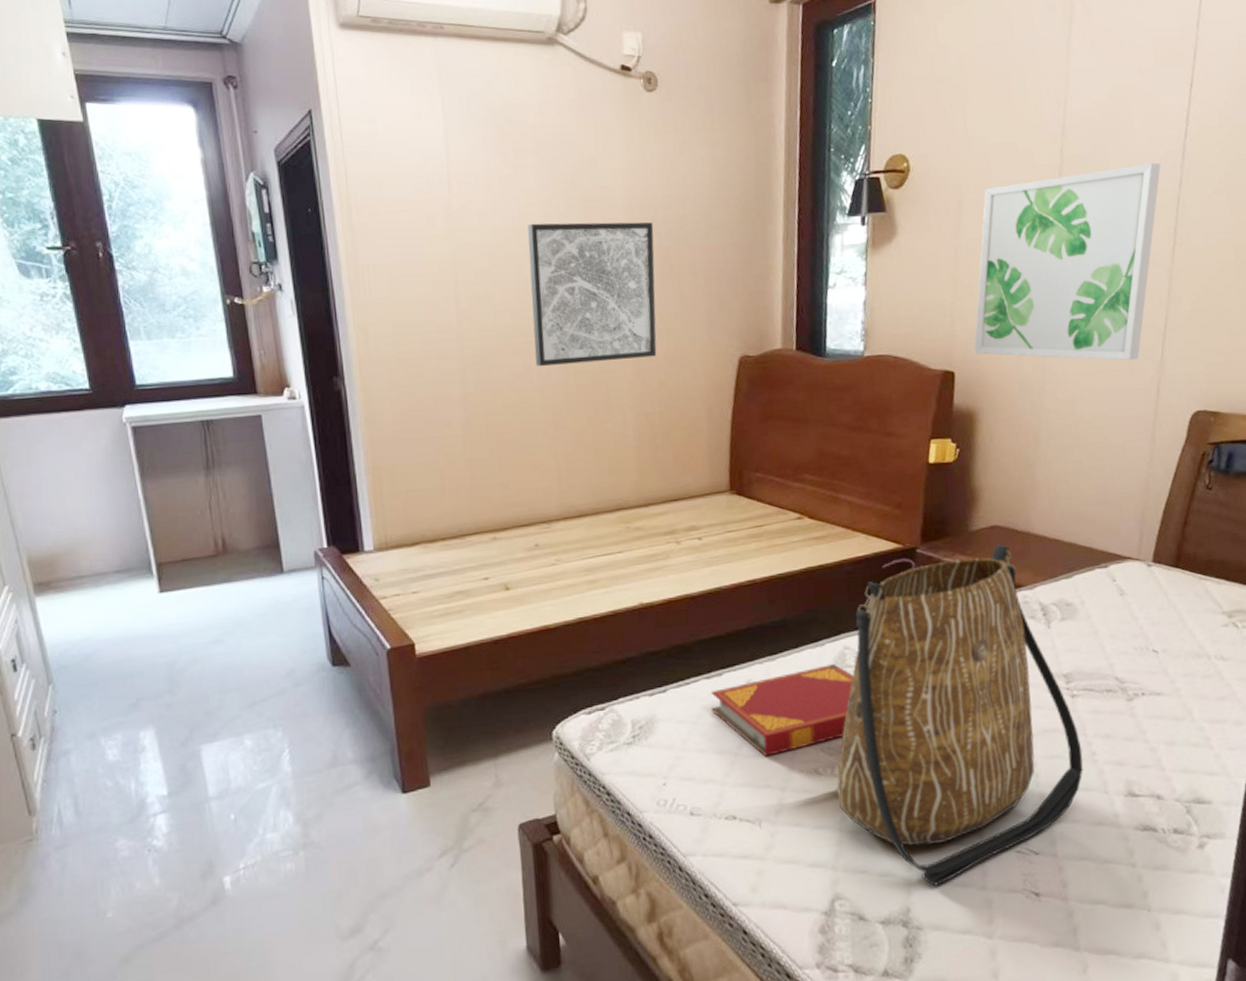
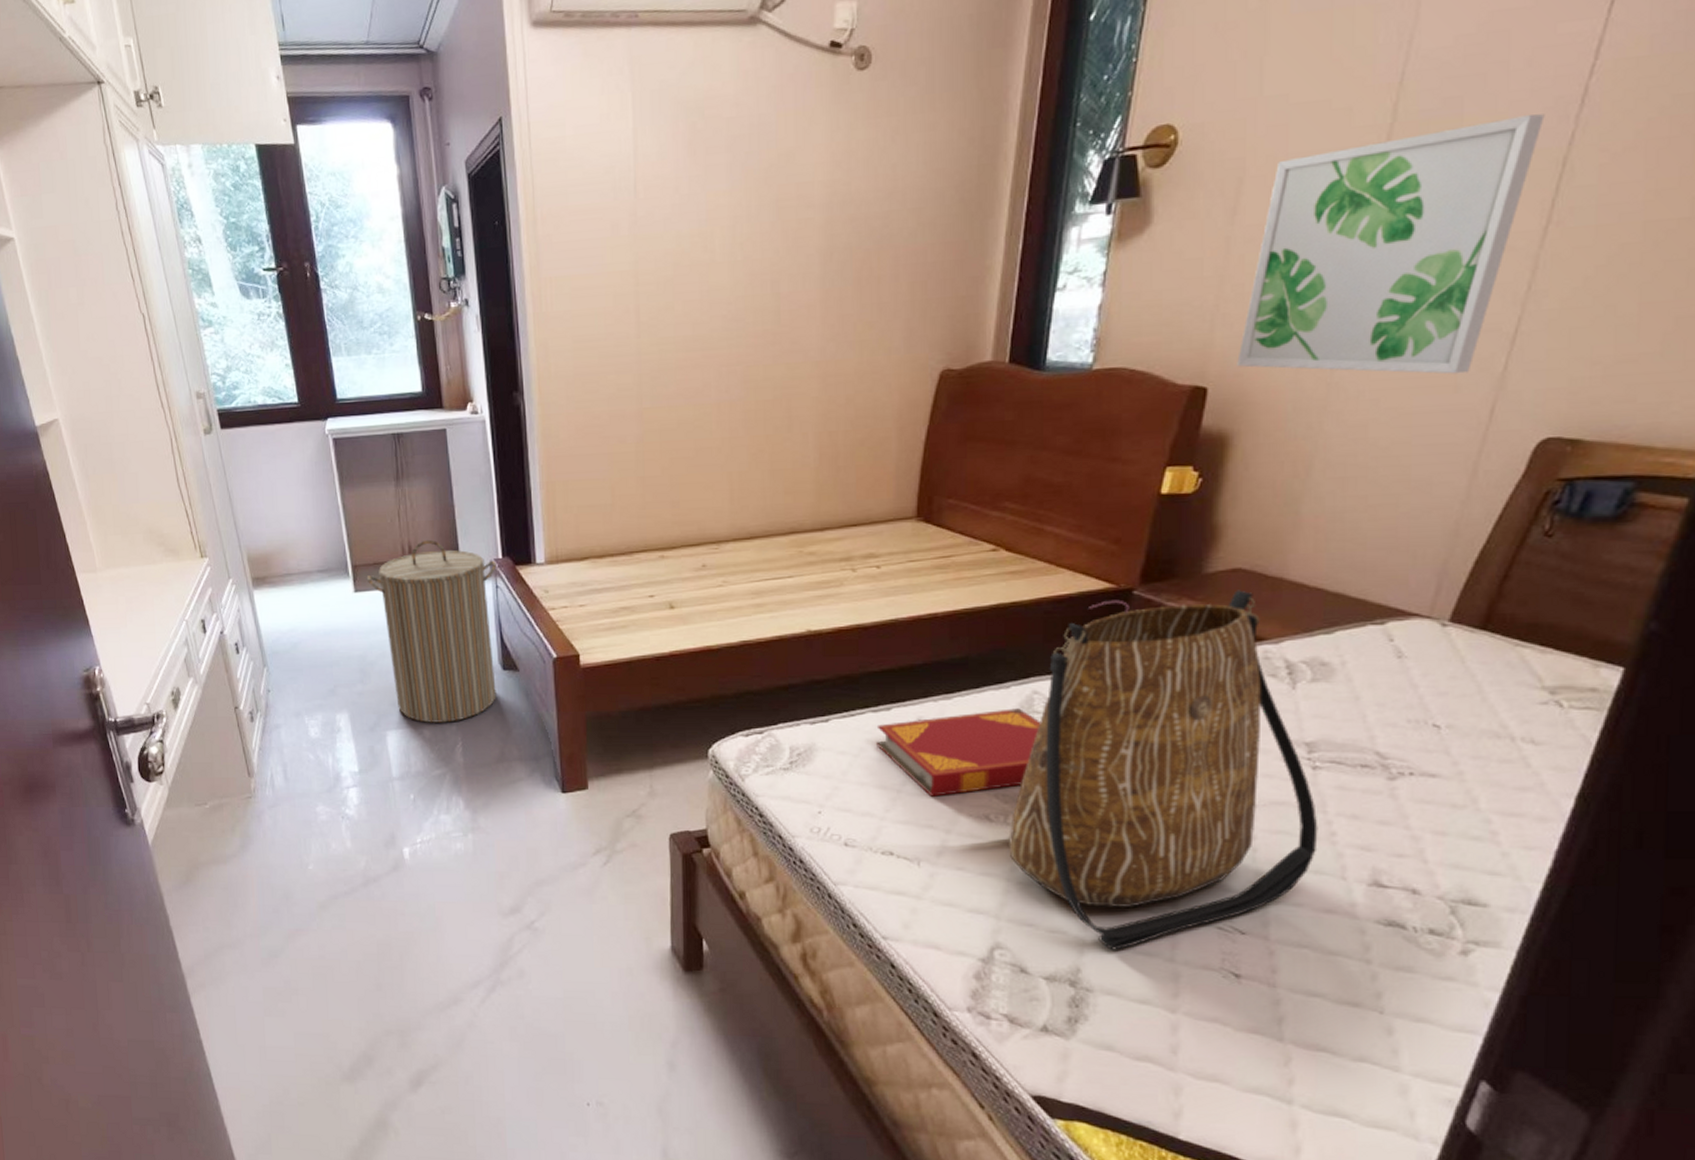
laundry hamper: none [173,531,326,732] -> present [366,539,497,723]
wall art: present [527,222,657,367] -> none [714,221,854,382]

